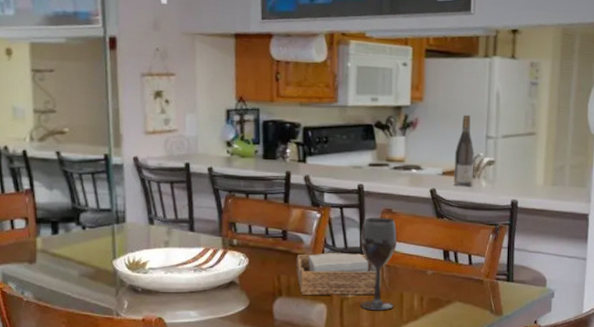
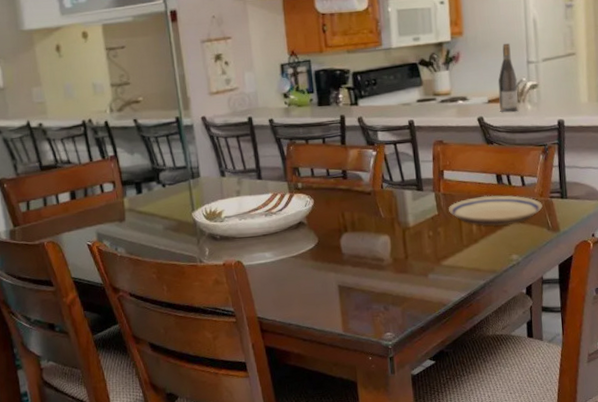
napkin holder: present [296,253,382,296] -> none [357,185,441,229]
wine glass: present [360,217,398,311] -> none [415,148,454,238]
plate: none [391,271,488,303] -> present [449,195,543,226]

